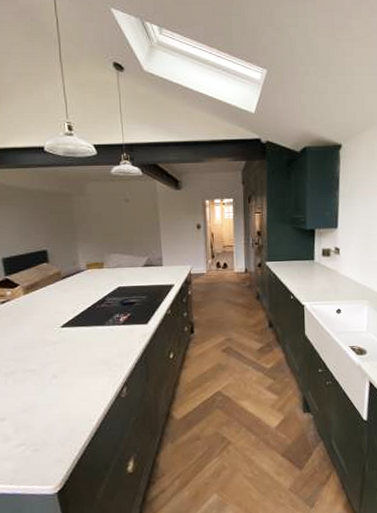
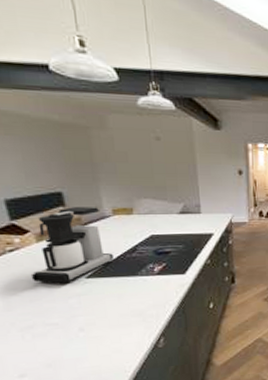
coffee maker: none [17,262,85,332] -> present [31,207,113,284]

